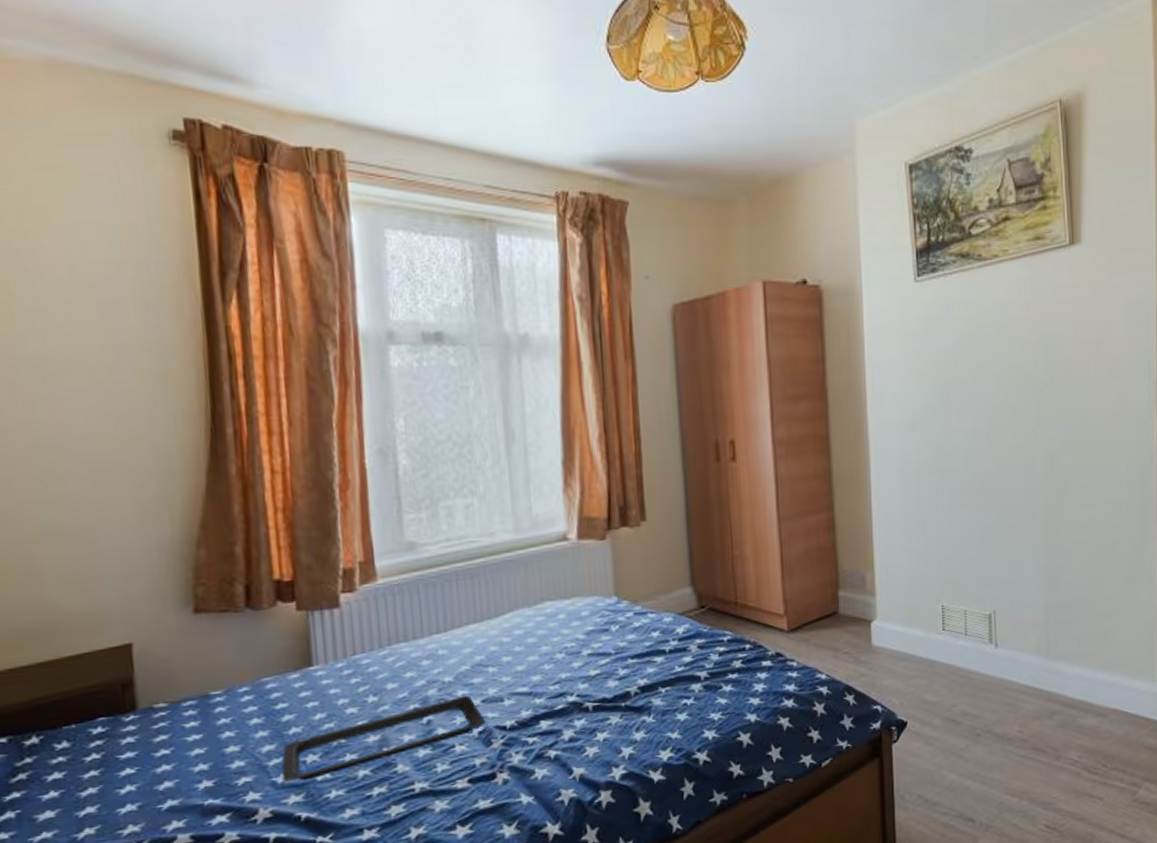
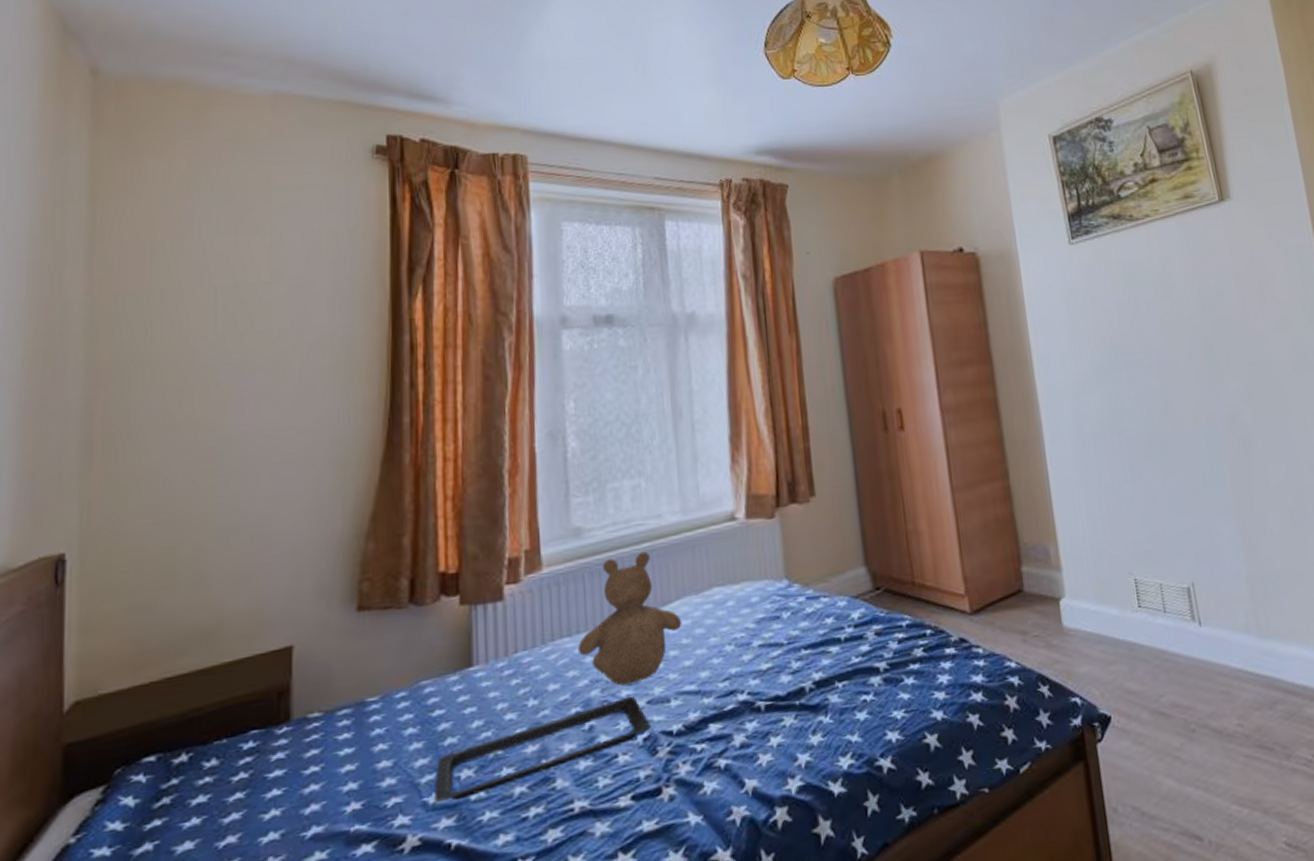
teddy bear: none [414,566,515,686] -> present [577,551,682,686]

